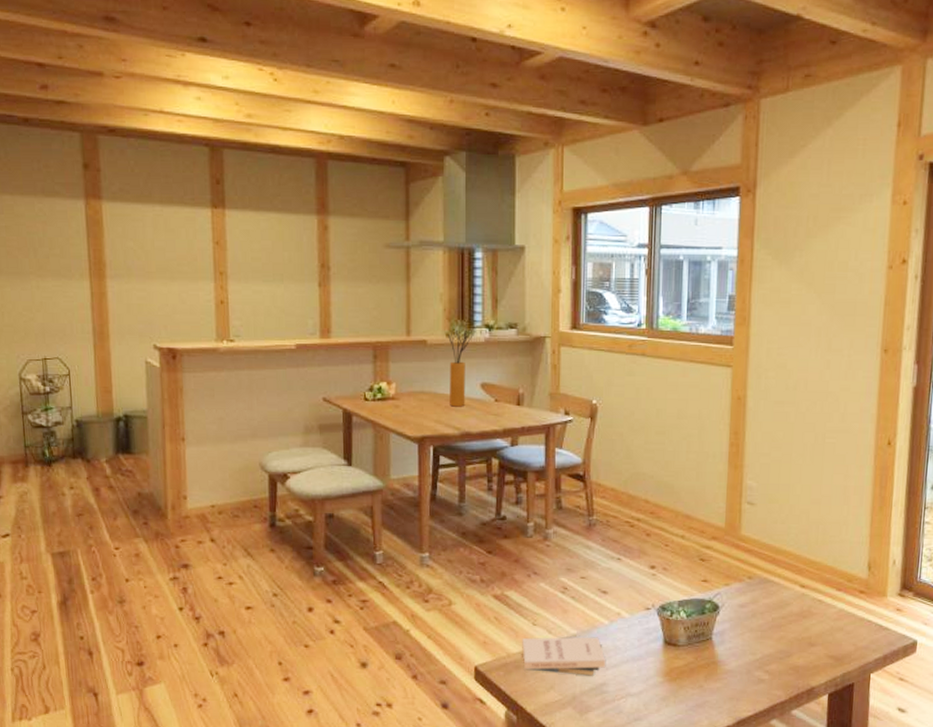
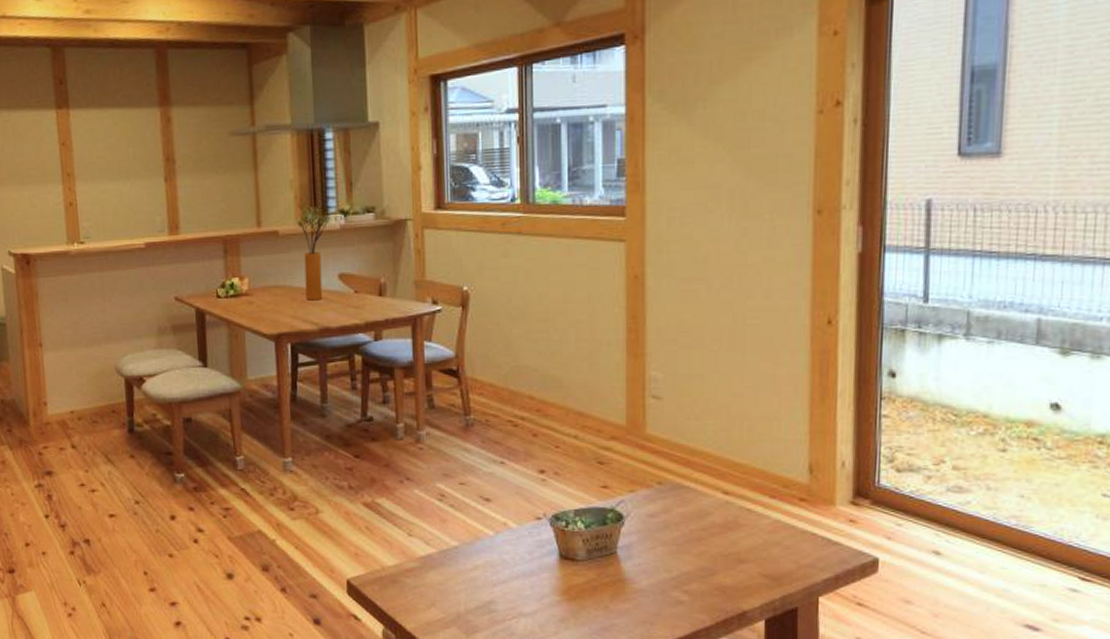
books: present [522,636,606,676] -> none [397,548,493,593]

